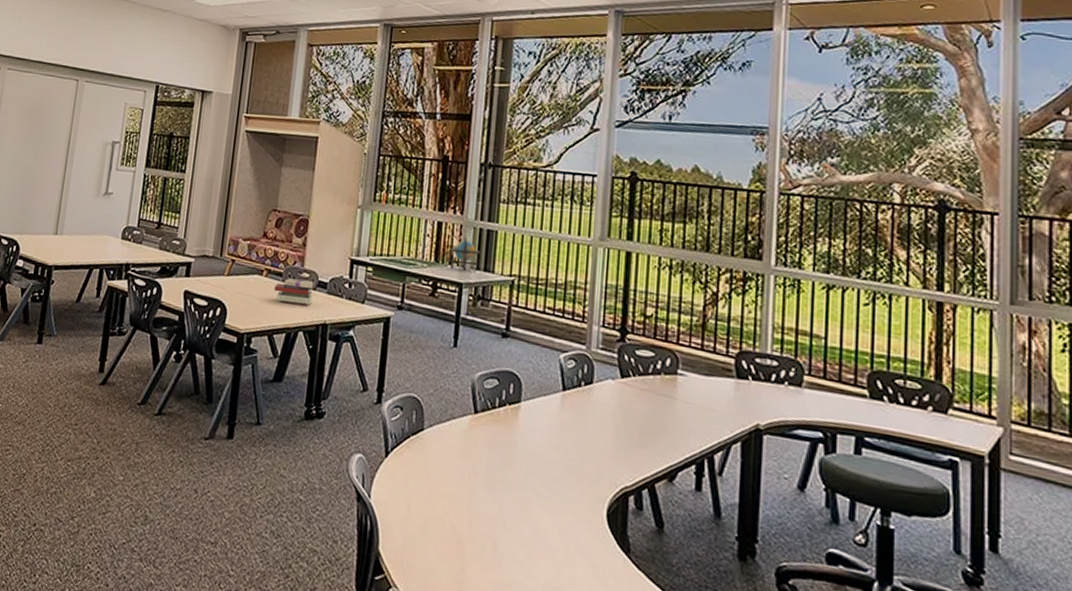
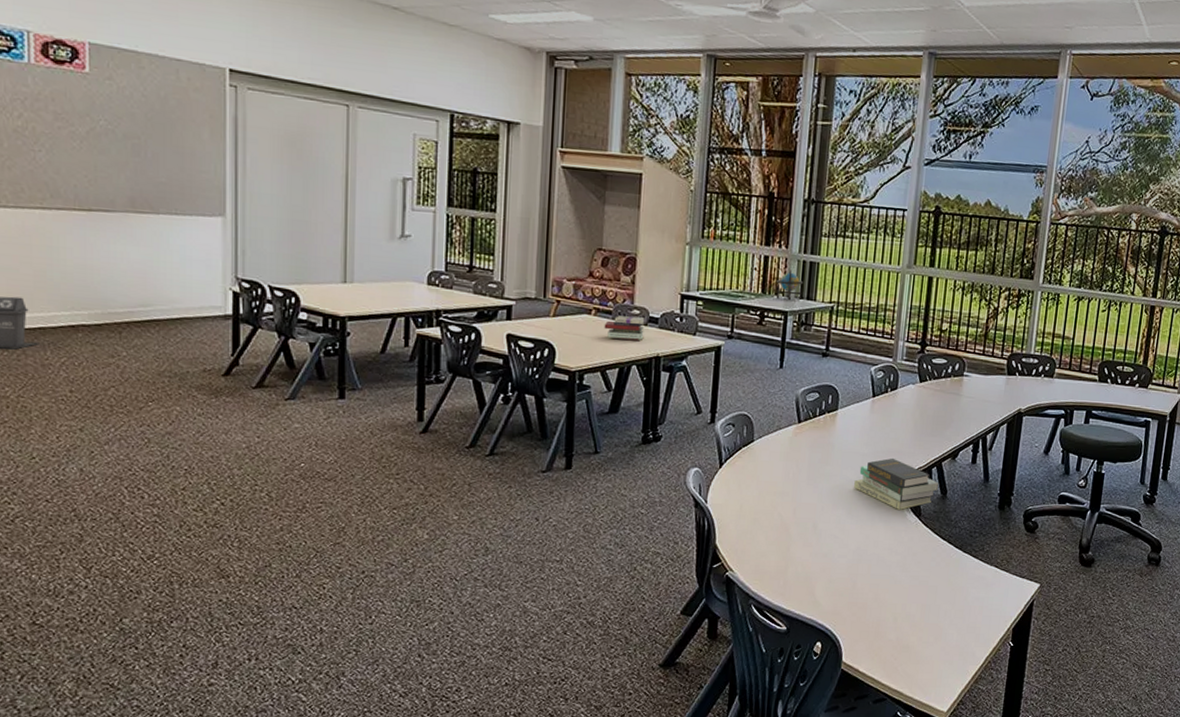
books: none [542,470,651,541] -> present [854,458,938,510]

